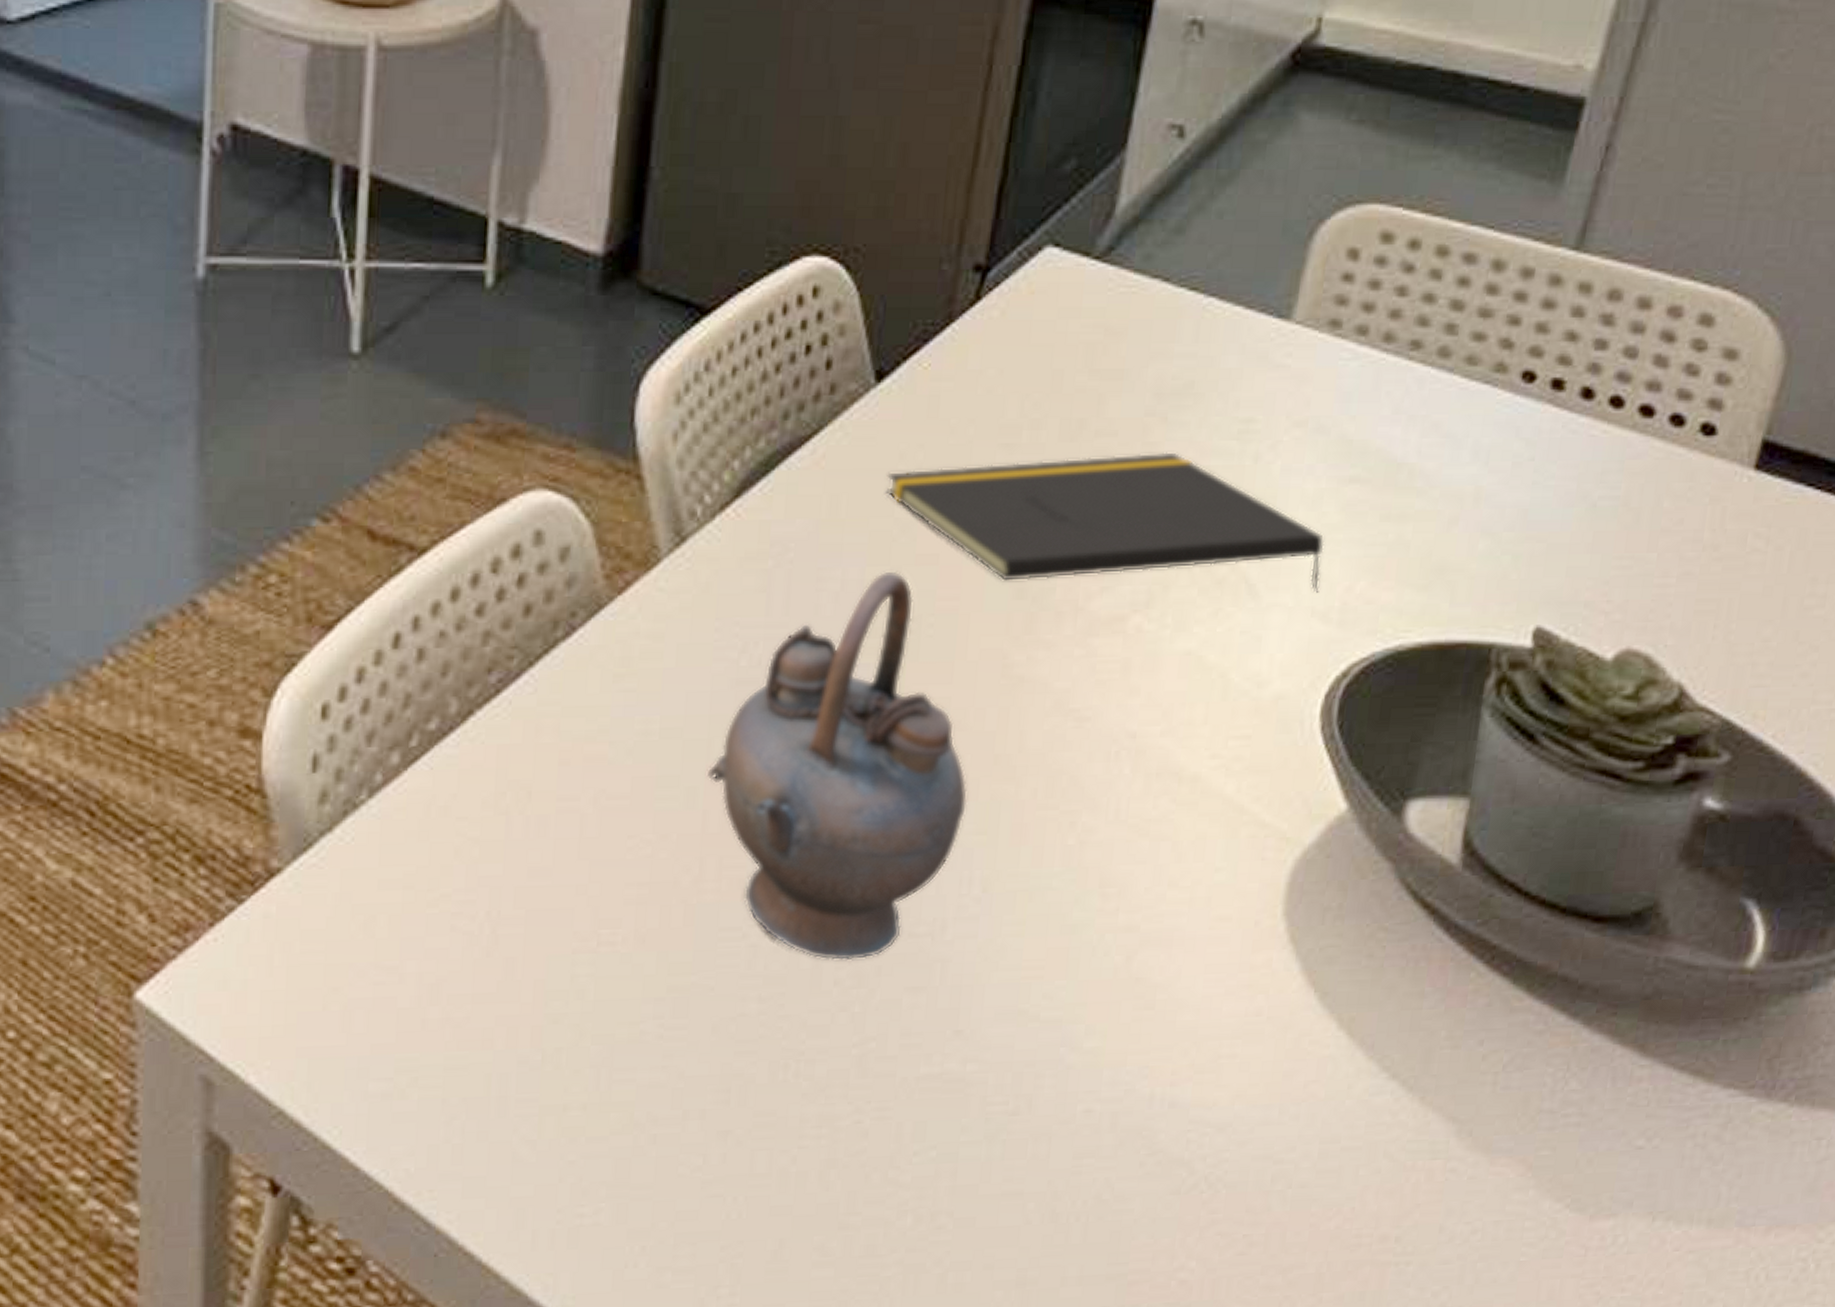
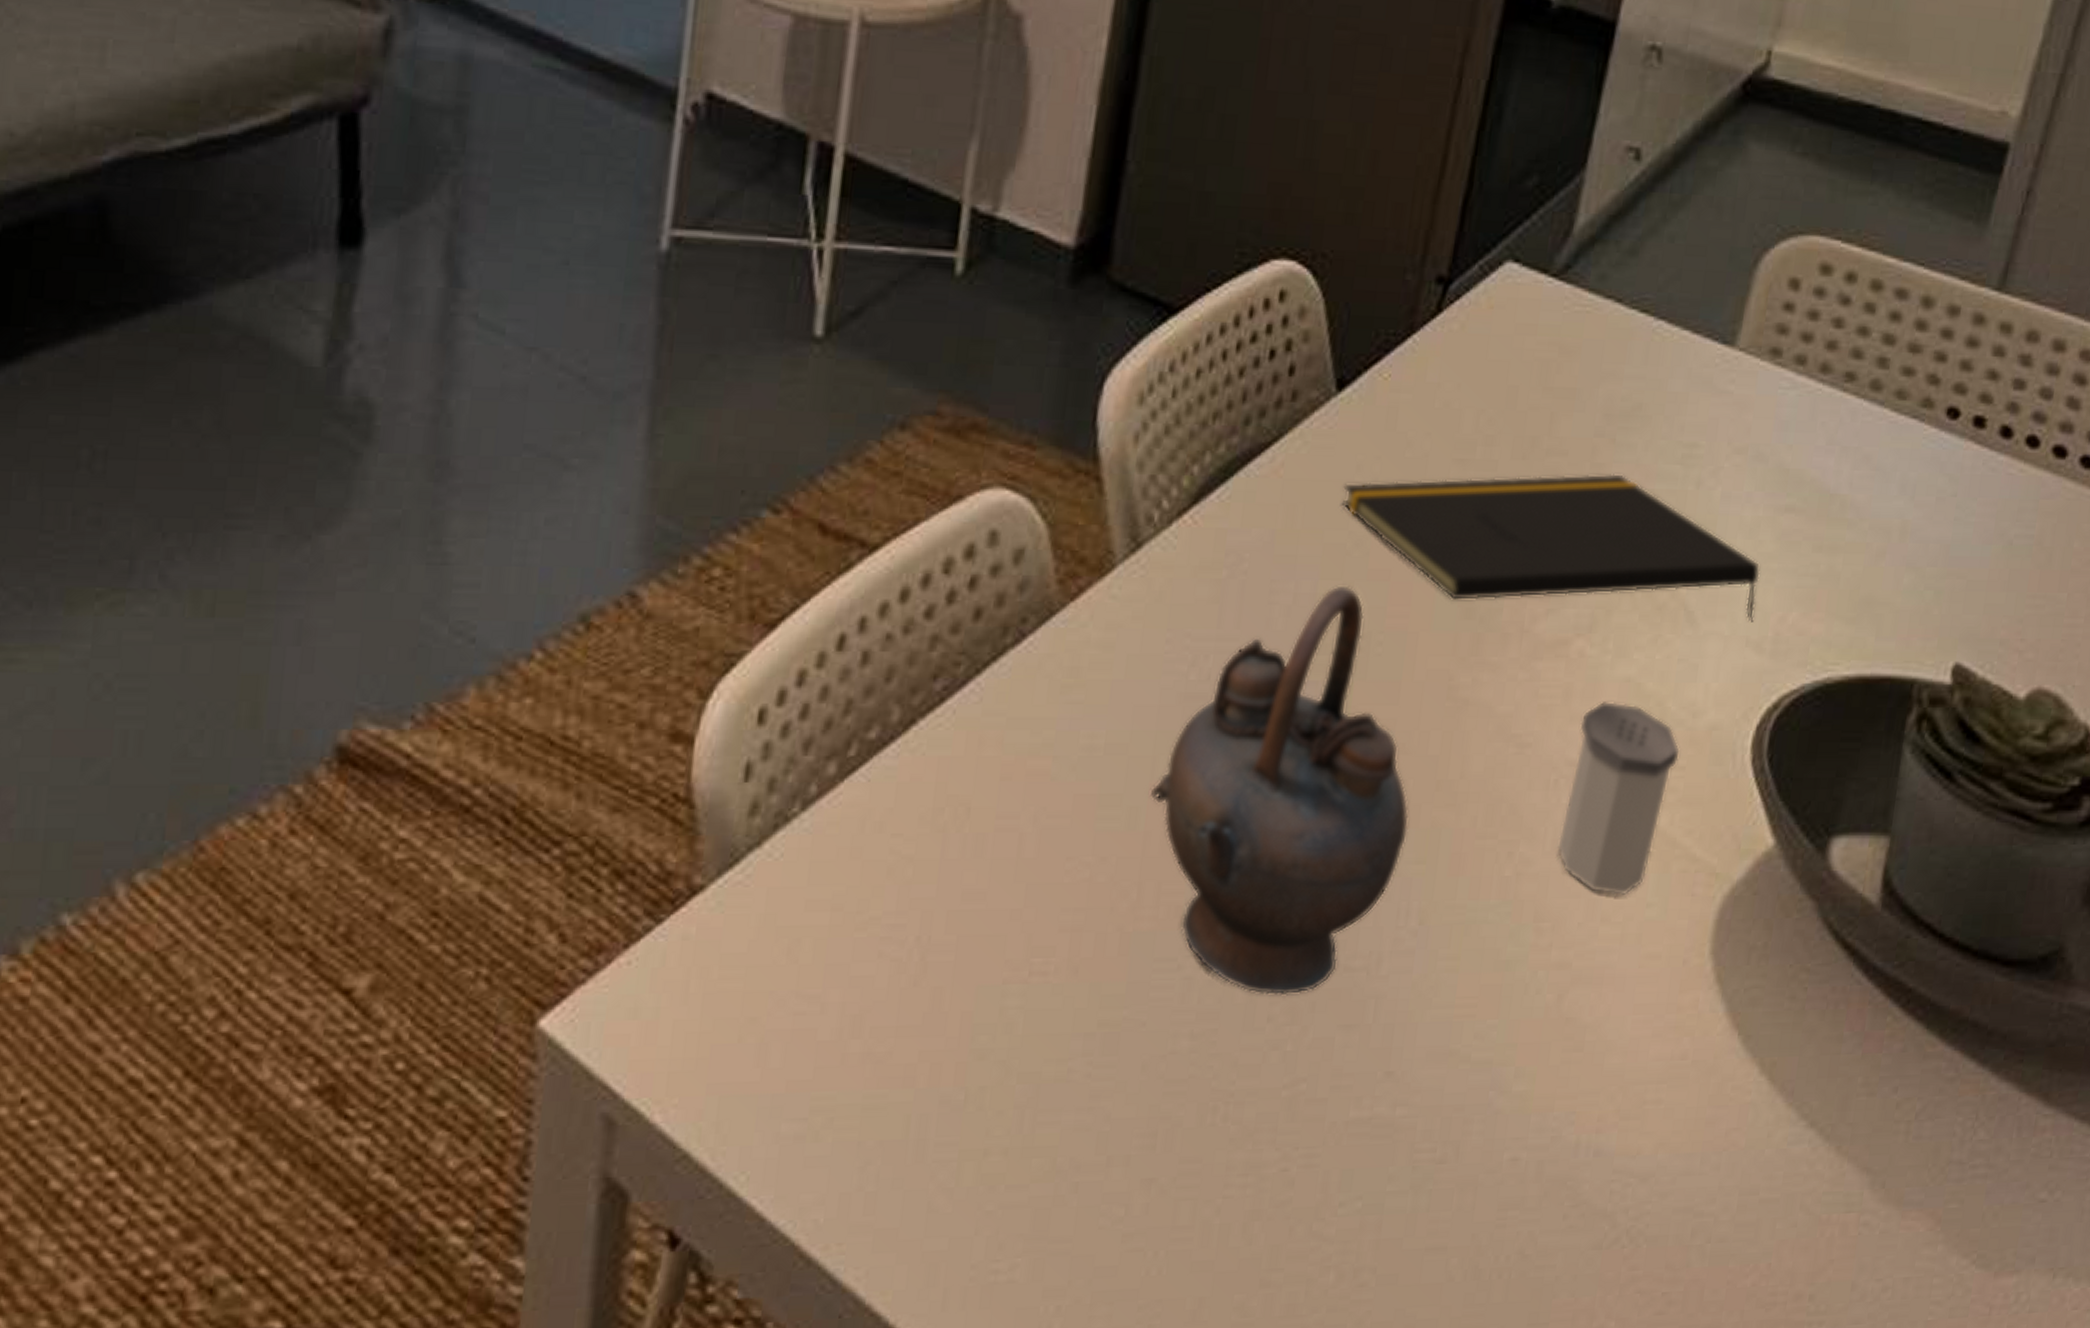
salt shaker: none [1120,674,1246,862] -> present [1557,700,1681,896]

